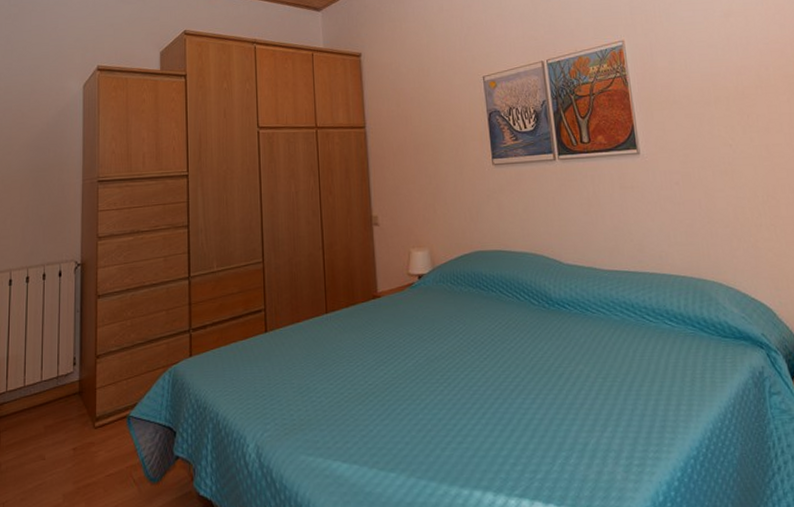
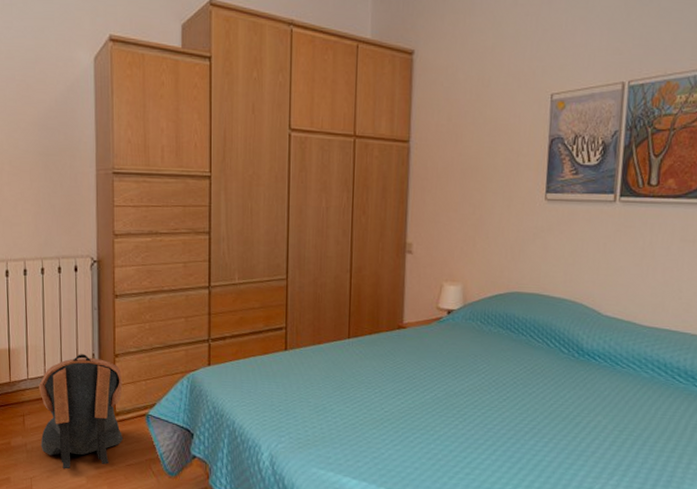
backpack: none [16,359,104,489] -> present [38,354,124,470]

